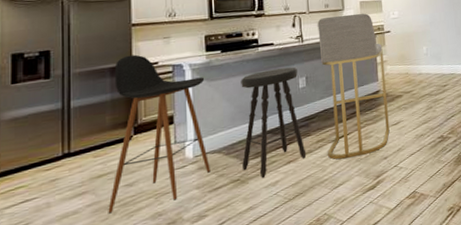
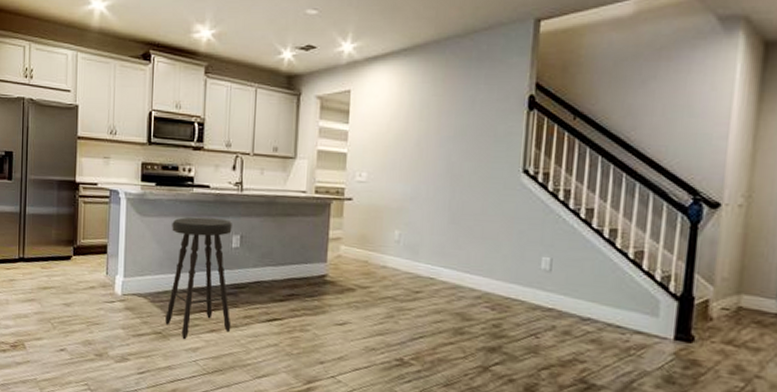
bar stool: present [108,54,211,214] -> none [50,170,138,334]
bar stool: present [317,13,390,160] -> none [254,164,339,351]

